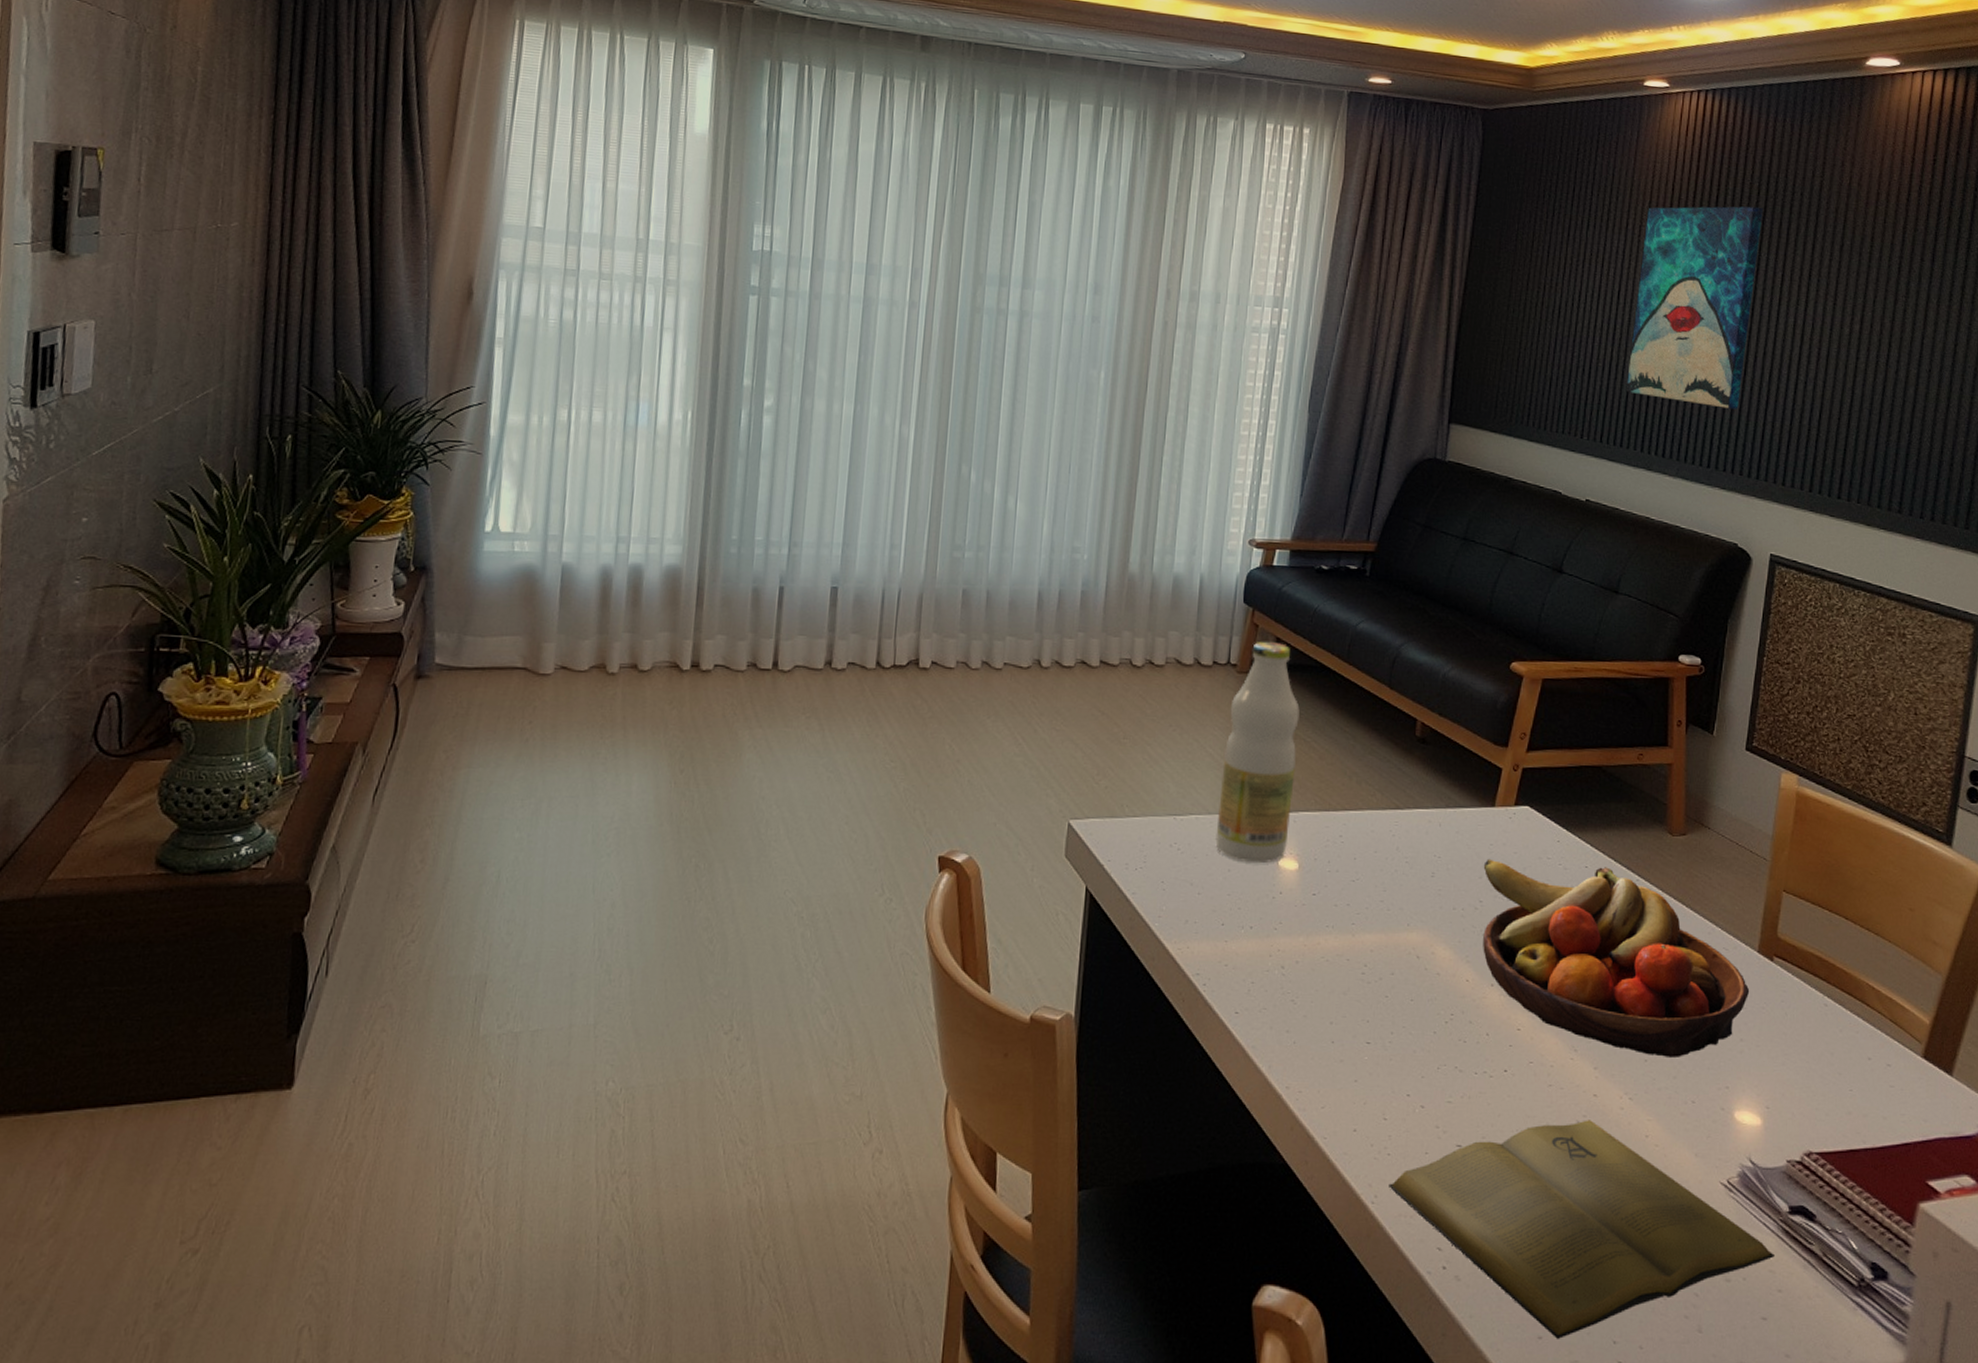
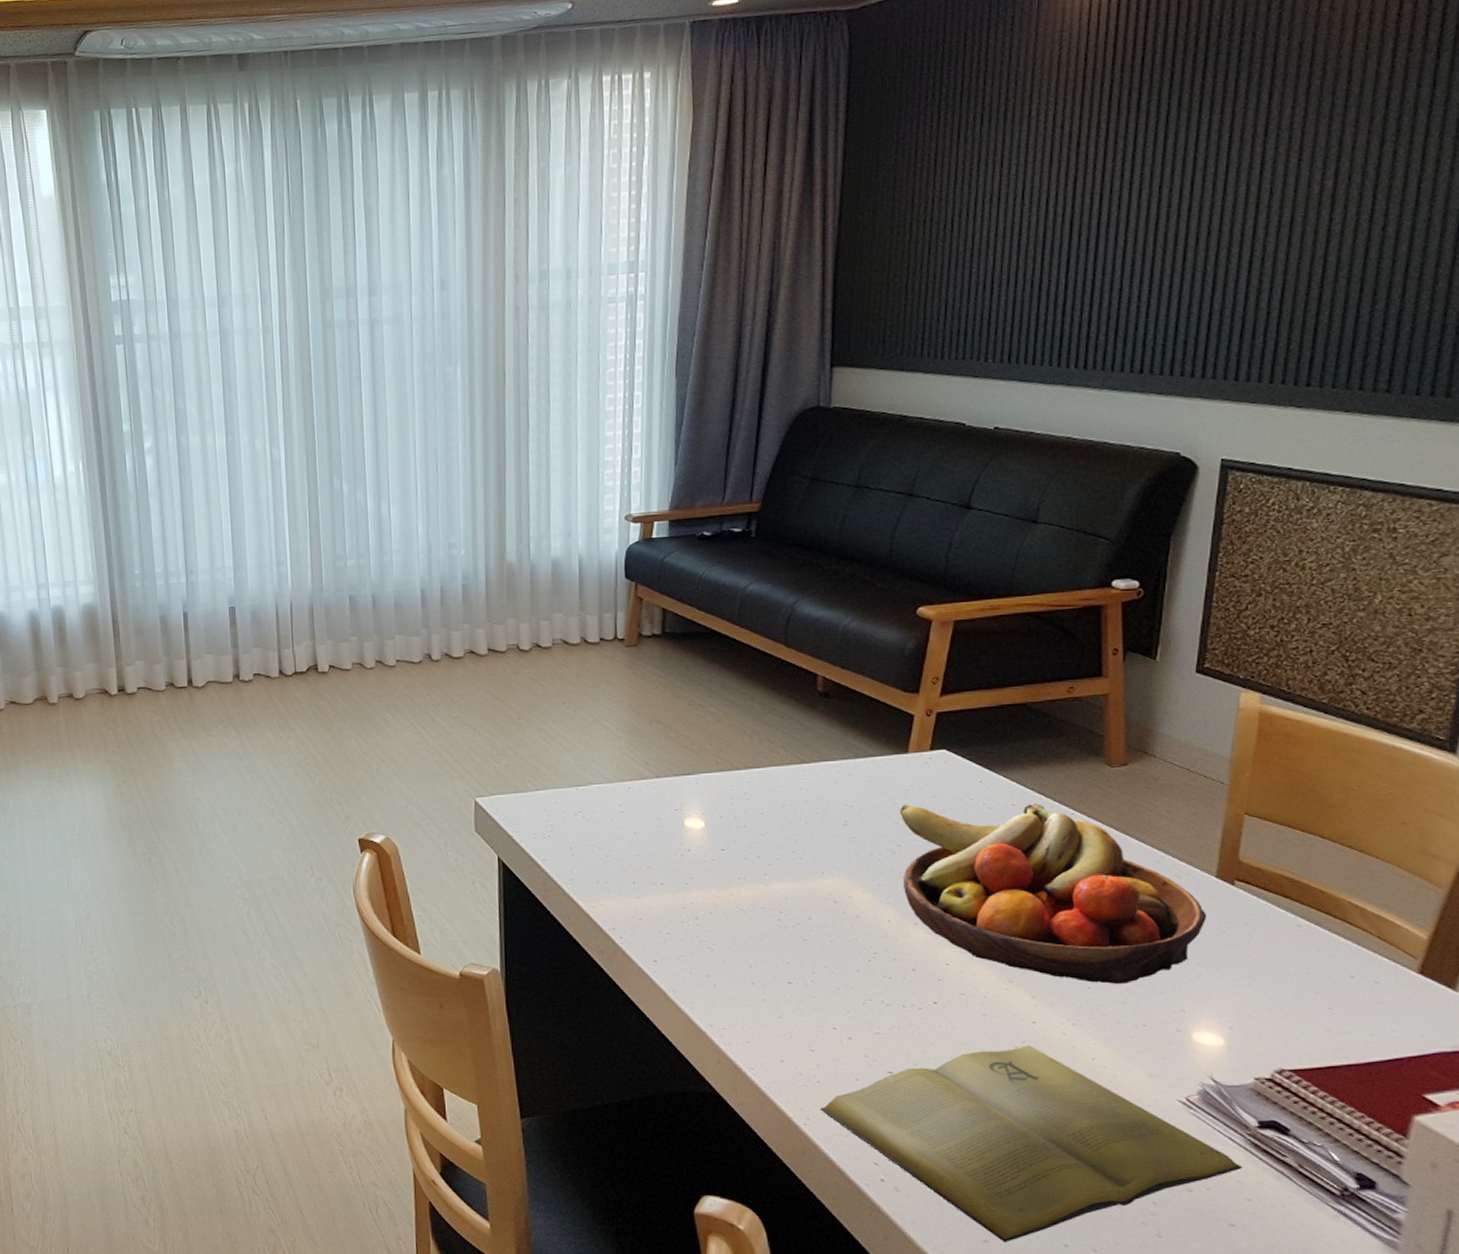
bottle: present [1215,641,1300,864] -> none [618,613,693,825]
wall art: present [1625,206,1763,409] -> none [1036,60,1203,304]

